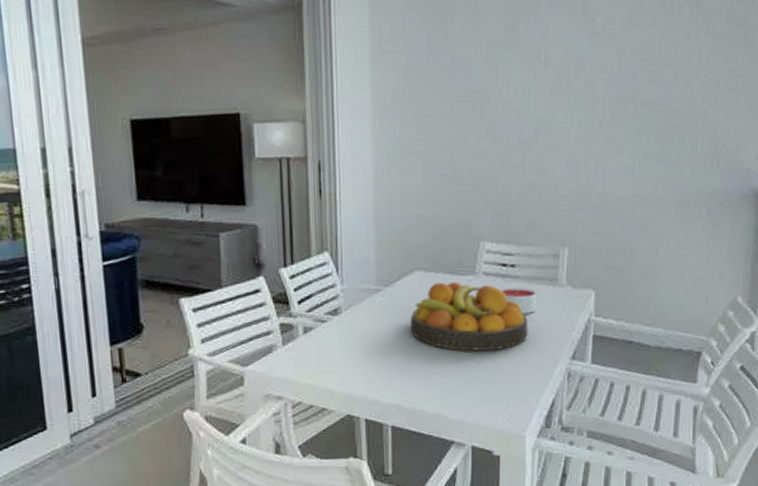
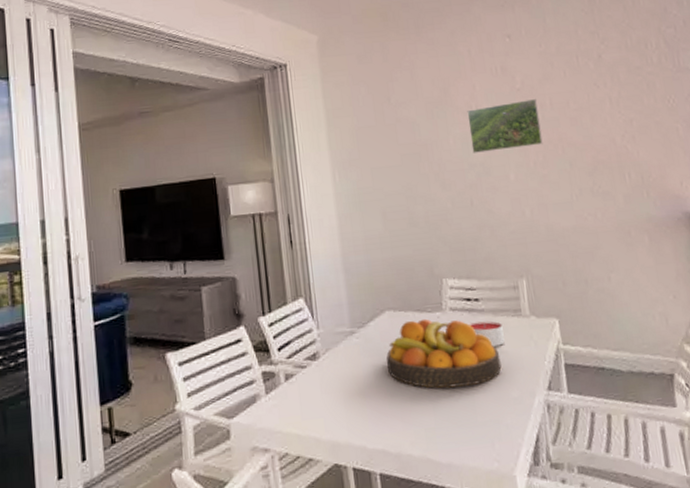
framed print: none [533,47,616,106] -> present [467,99,543,153]

